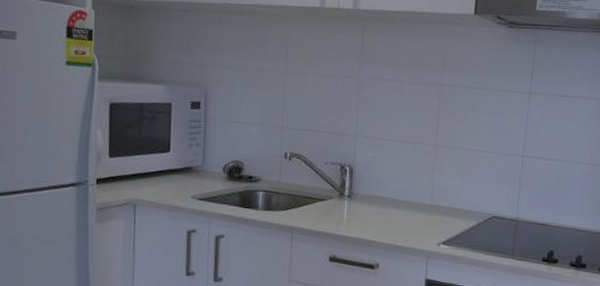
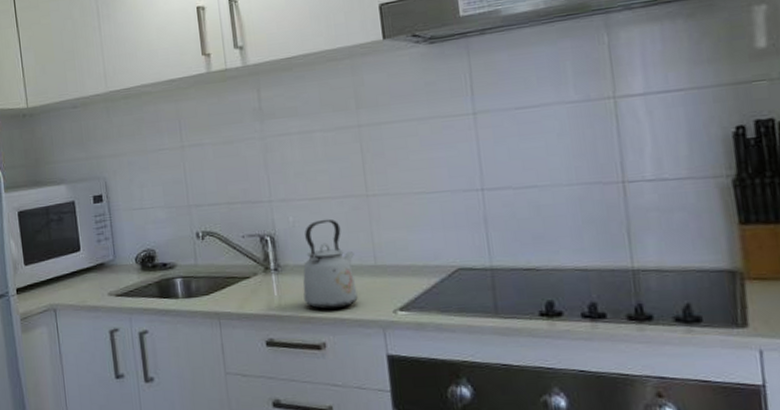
kettle: none [368,159,416,237] -> present [303,219,358,310]

